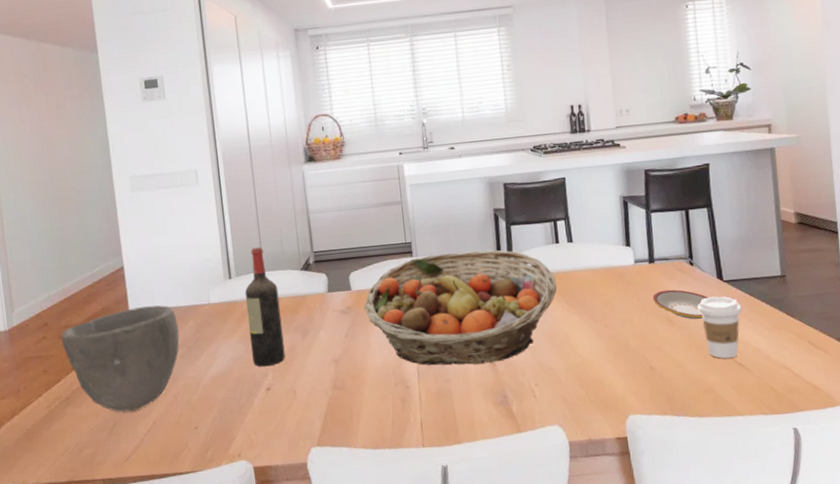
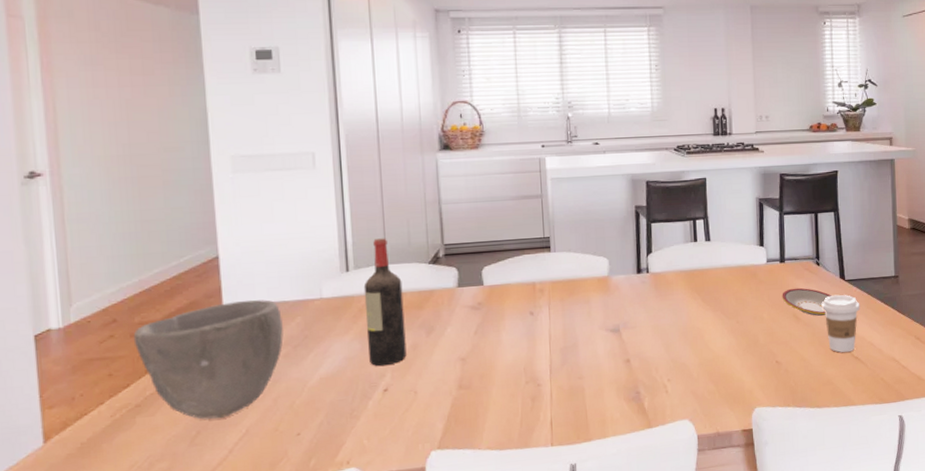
fruit basket: present [364,250,558,366] -> none [496,247,694,363]

